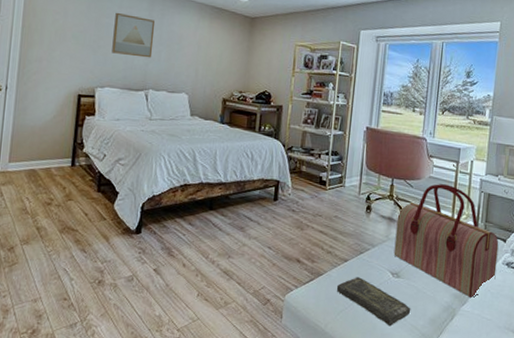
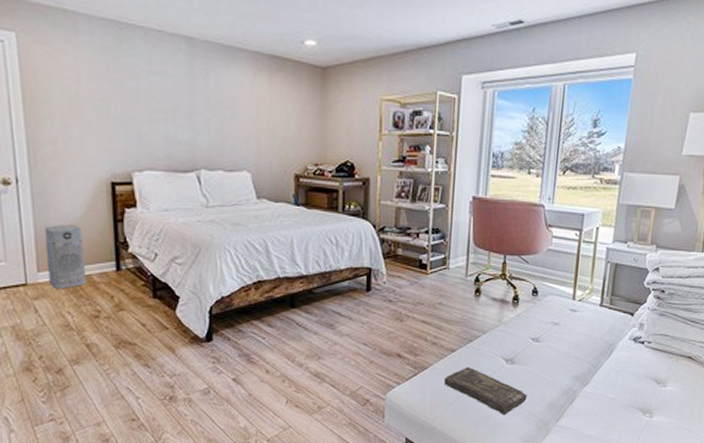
air purifier: none [17,125,49,179] -> present [45,224,87,290]
wall art: present [112,12,156,58] -> none [144,71,200,130]
handbag: present [393,184,499,297] -> none [507,257,626,378]

